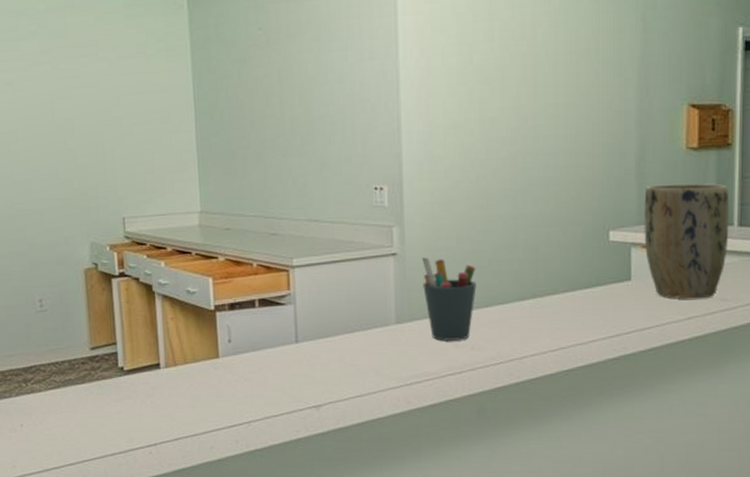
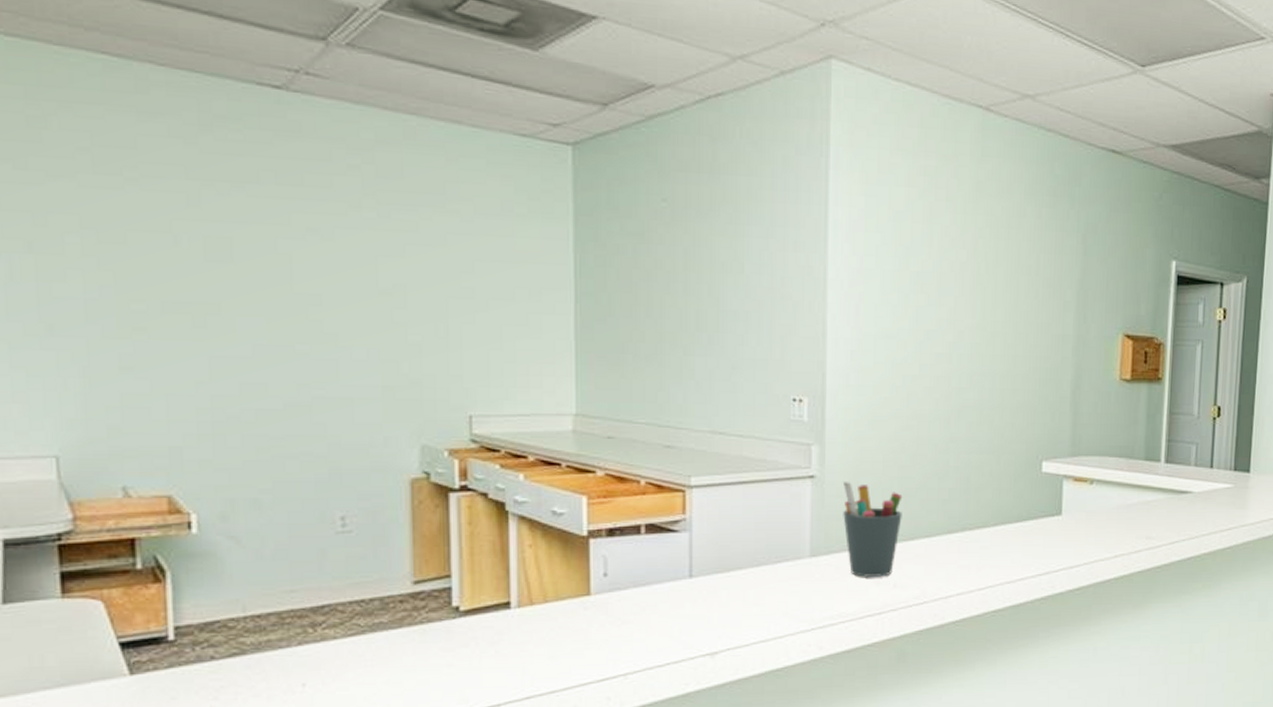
plant pot: present [644,183,730,299] -> none [1076,415,1158,536]

